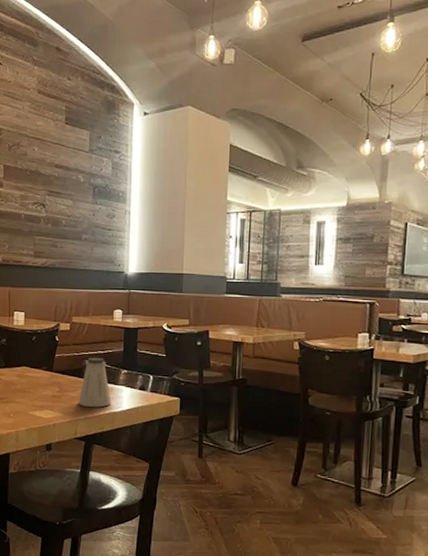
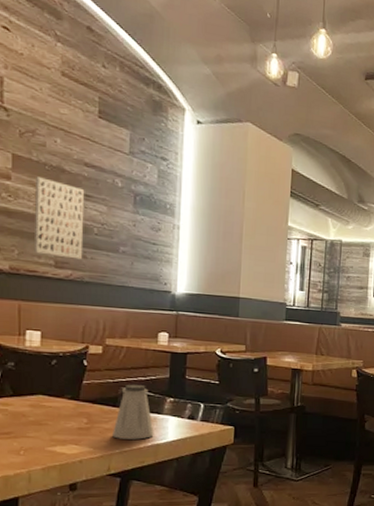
wall art: none [20,182,56,249] -> present [35,177,85,260]

